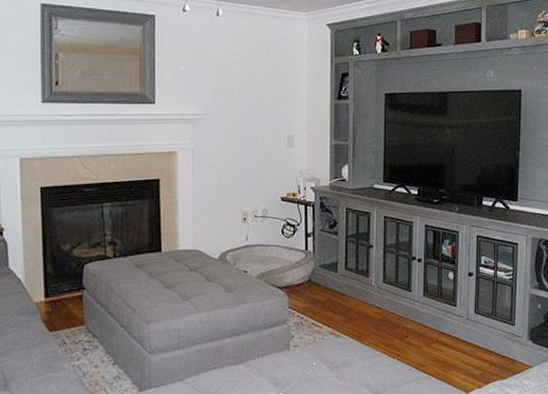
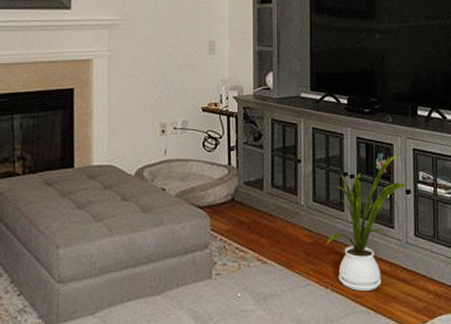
house plant: none [395,241,468,360] -> present [327,154,405,291]

